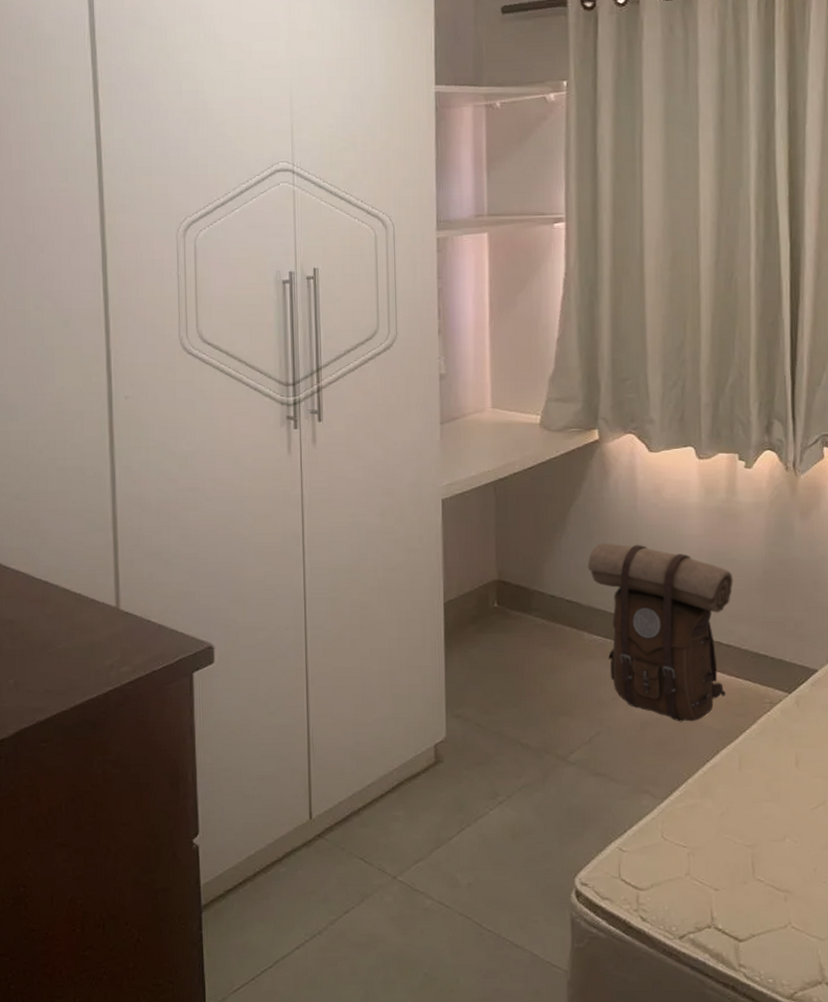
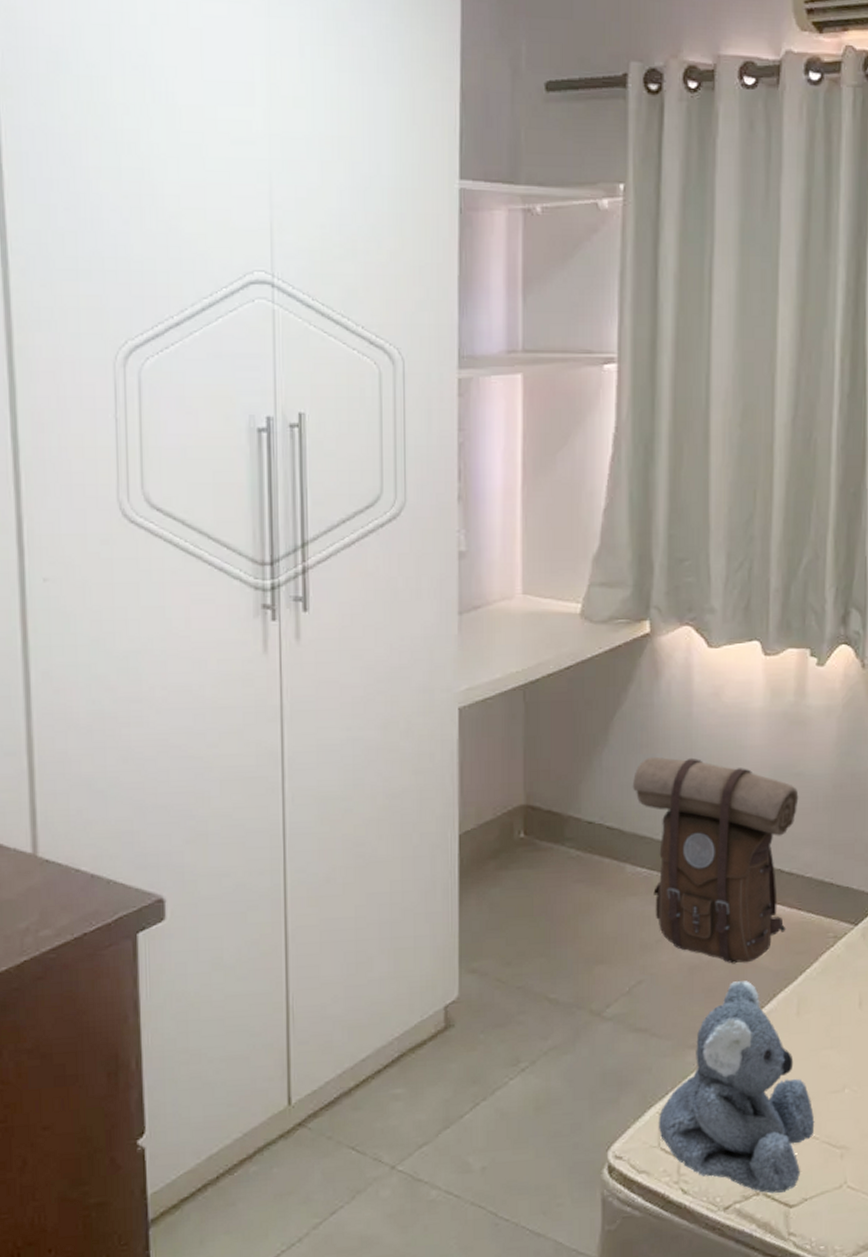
koala plush: none [618,736,759,927] -> present [658,980,815,1194]

